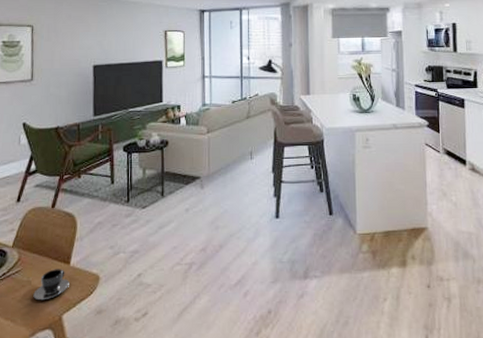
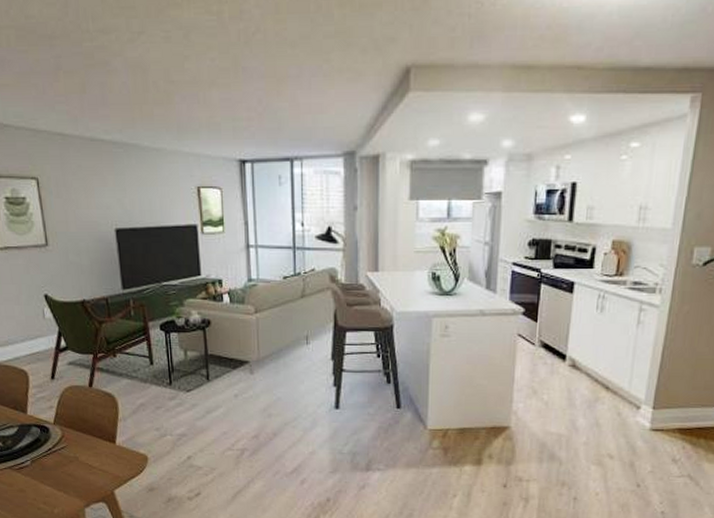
teacup: present [33,269,69,301] -> none [82,447,118,476]

